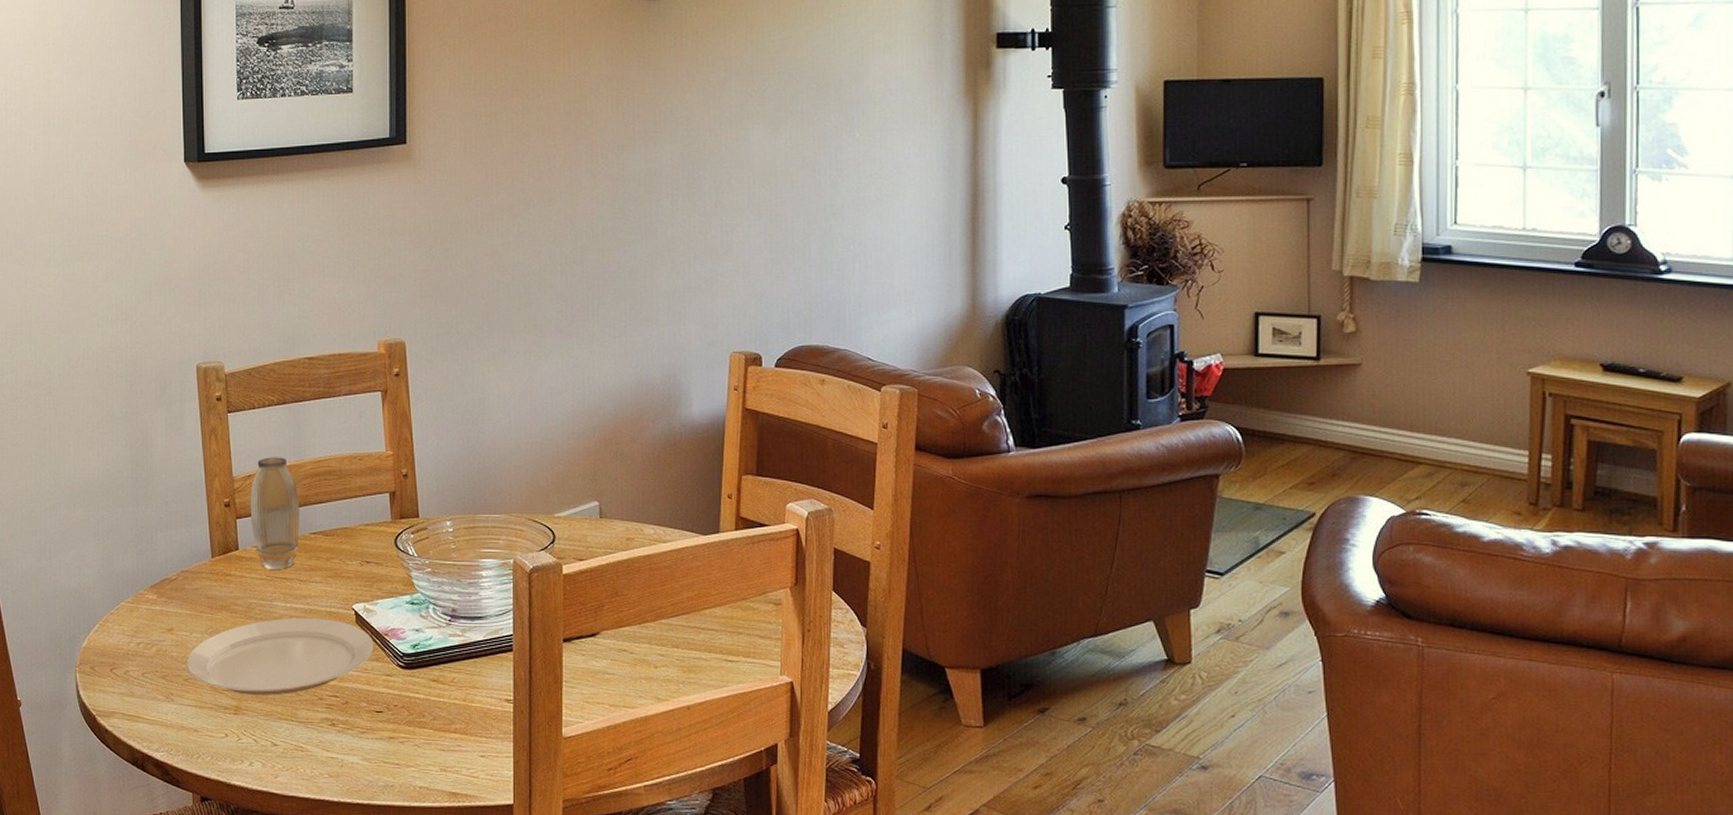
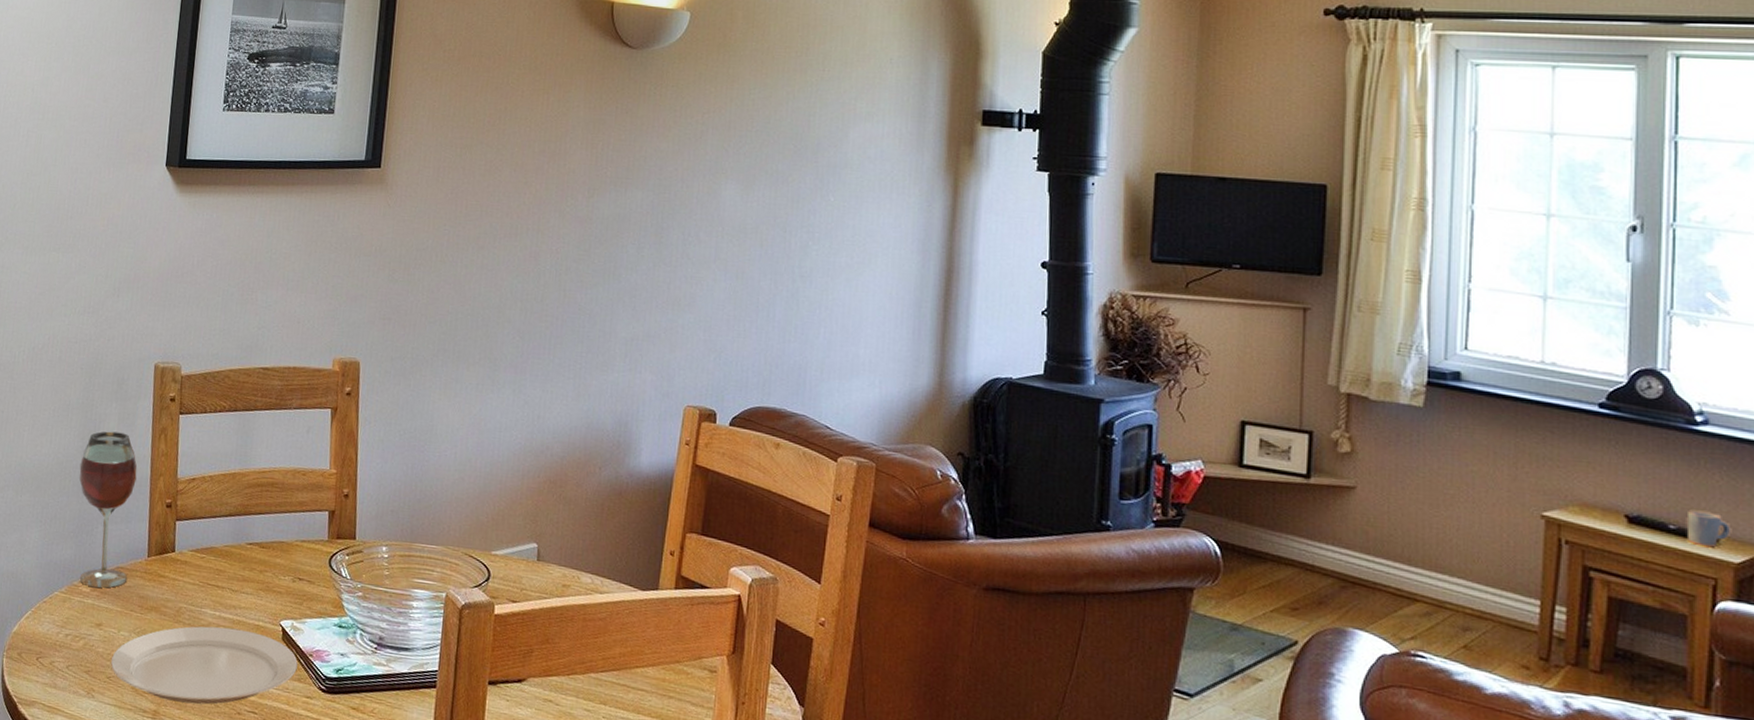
wineglass: none [131,437,194,593] -> present [79,431,137,588]
vase: present [250,457,300,569] -> none [190,462,240,577]
mug: none [1655,353,1692,386] -> present [1688,510,1730,548]

